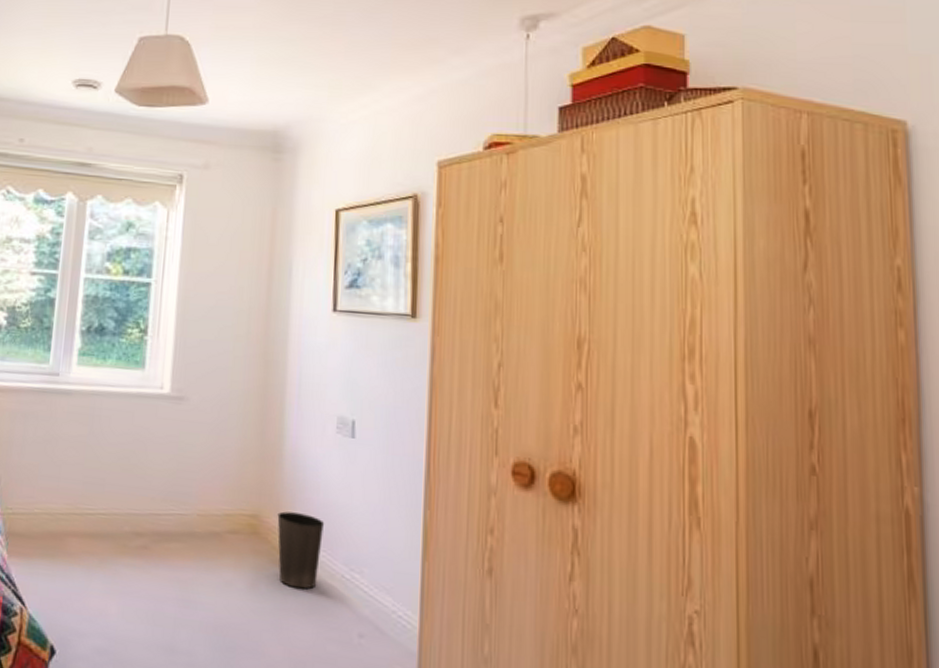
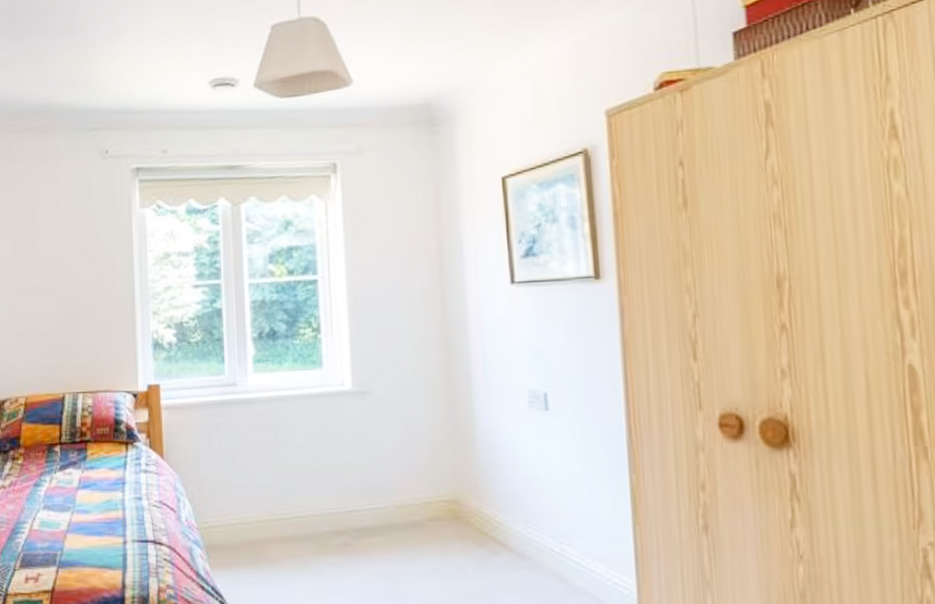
waste basket: present [277,511,325,589] -> none [477,493,528,567]

